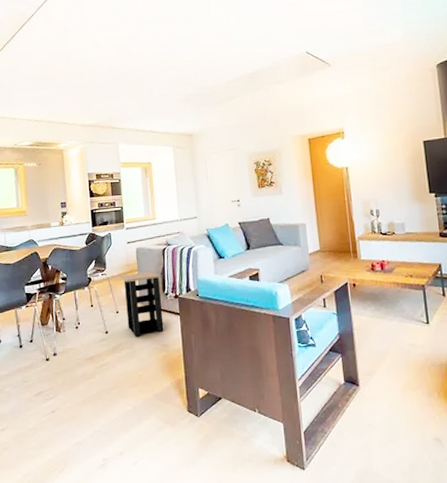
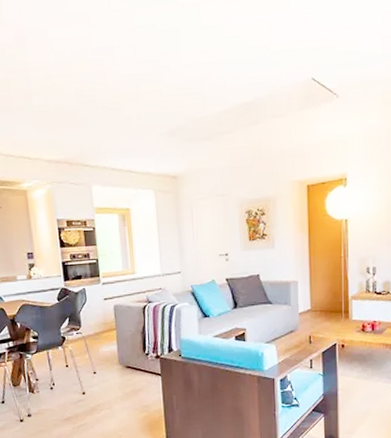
side table: present [120,271,164,337] -> none [96,330,145,398]

